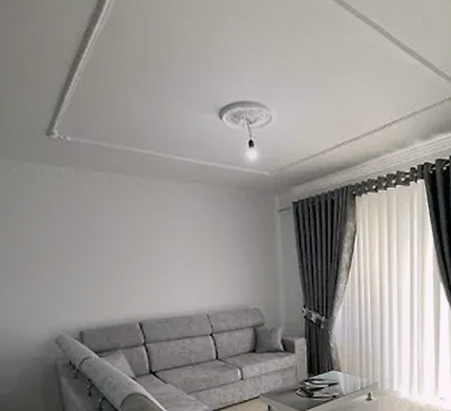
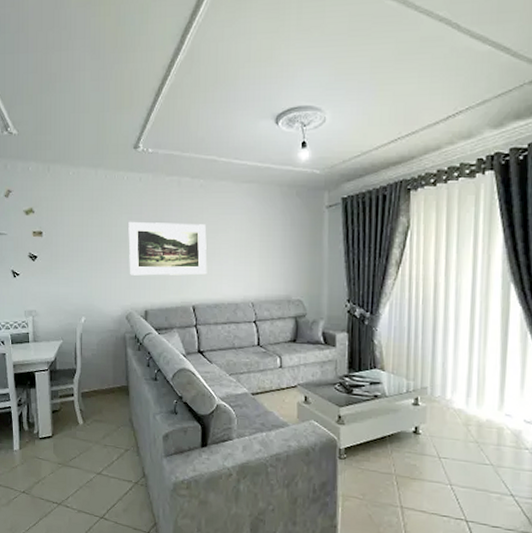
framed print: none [47,225,153,291] -> present [128,221,207,276]

